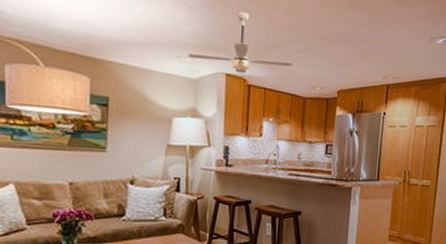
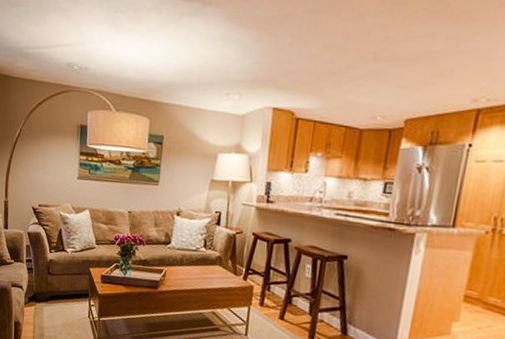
ceiling fan: present [188,12,293,74] -> none [236,42,350,107]

